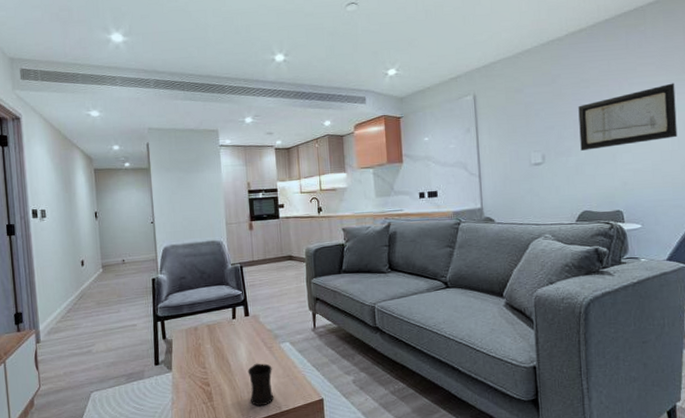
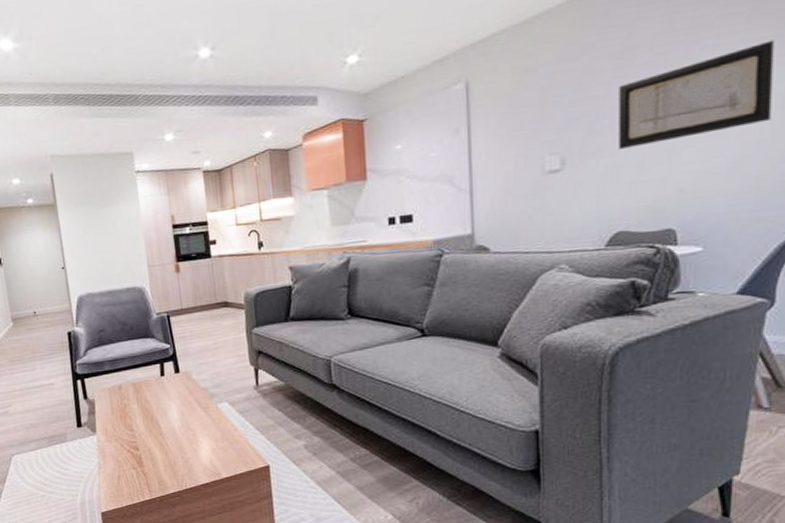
mug: present [247,363,274,407] -> none [180,425,212,473]

